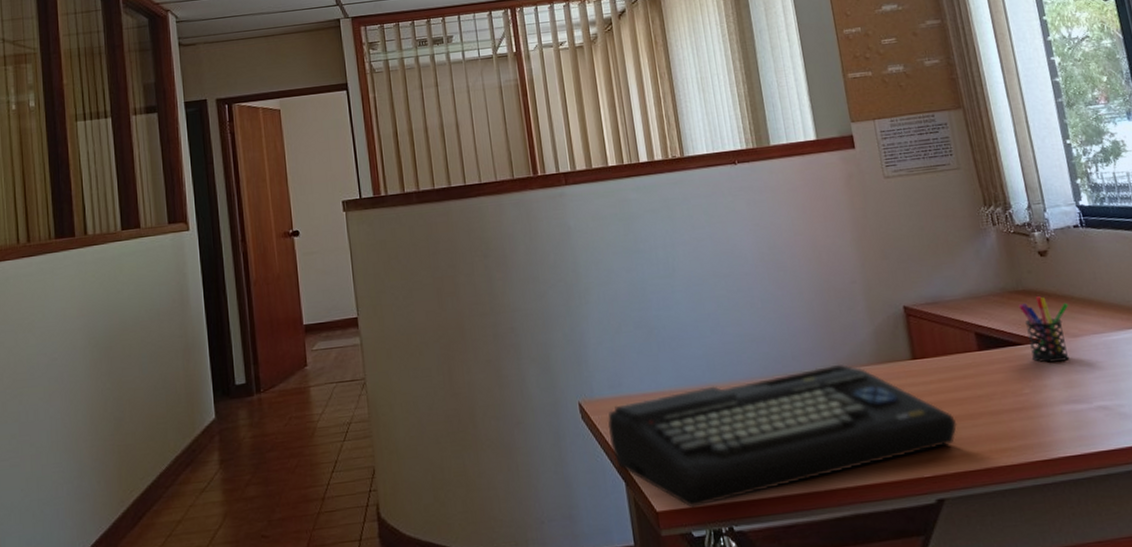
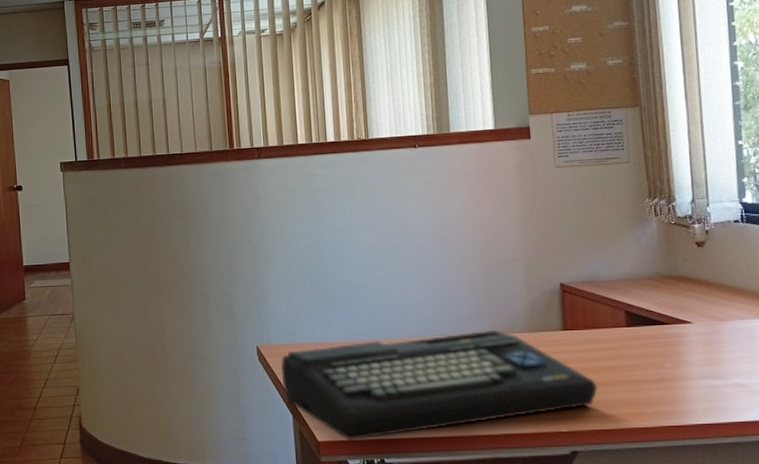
pen holder: present [1018,296,1069,363] -> none [670,282,719,342]

